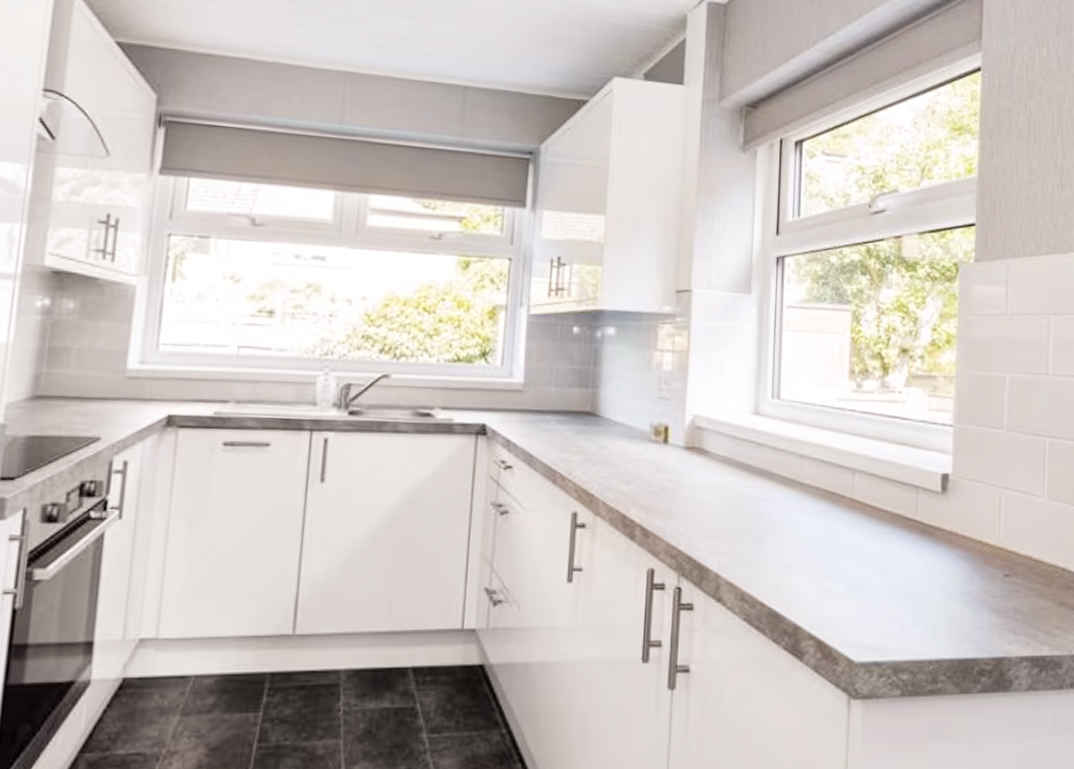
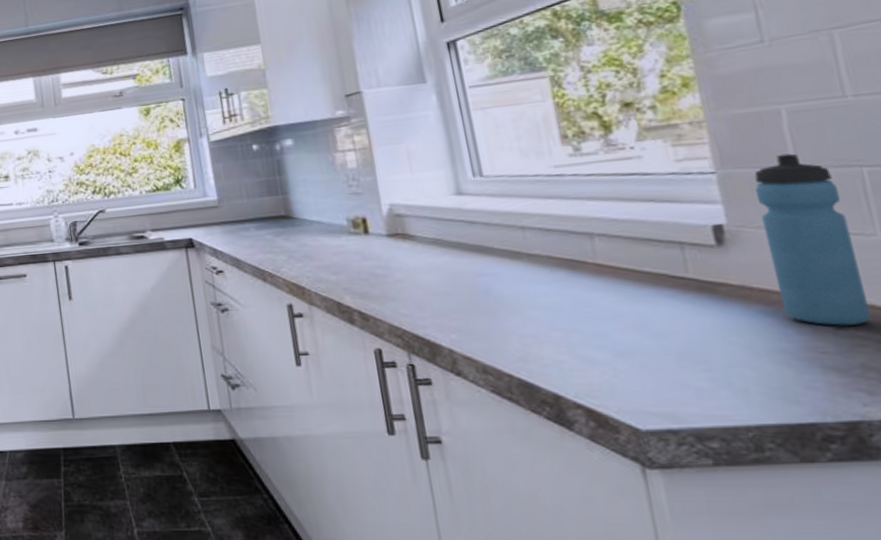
water bottle: none [974,417,1029,573] -> present [754,153,871,326]

